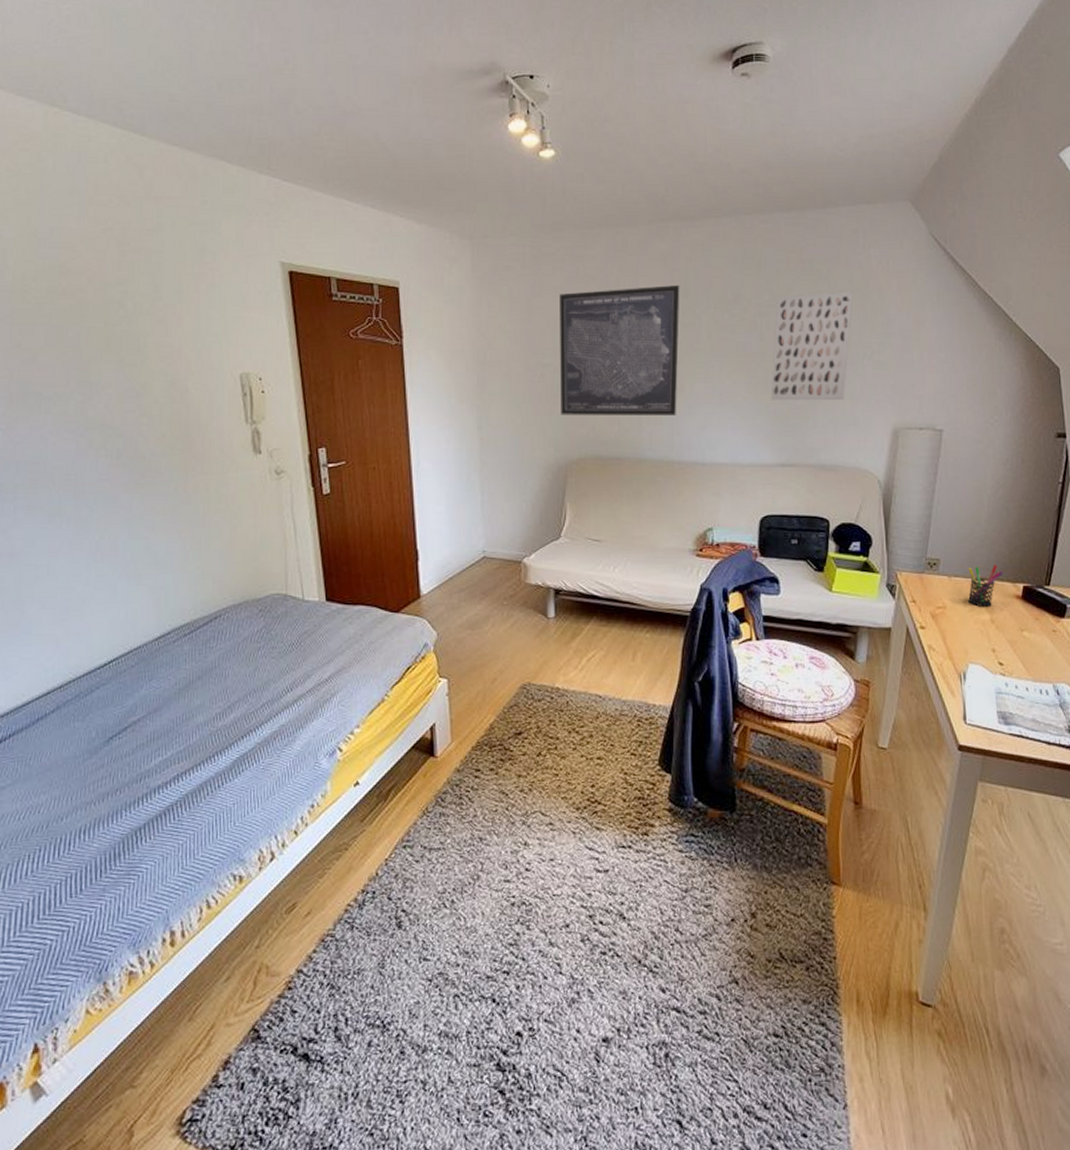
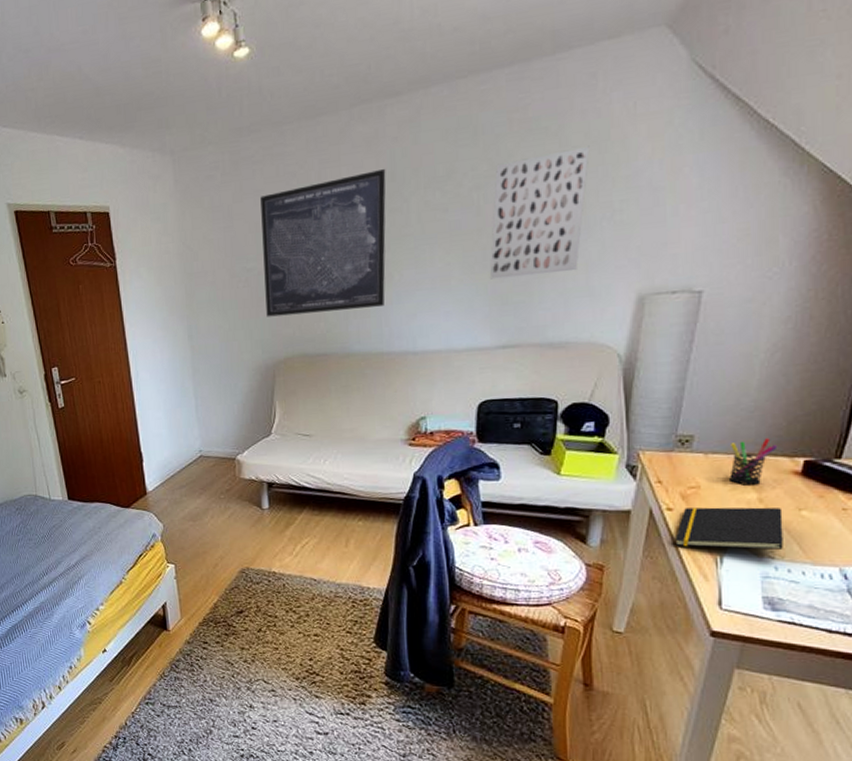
notepad: none [927,626,1011,667] -> present [675,507,783,550]

